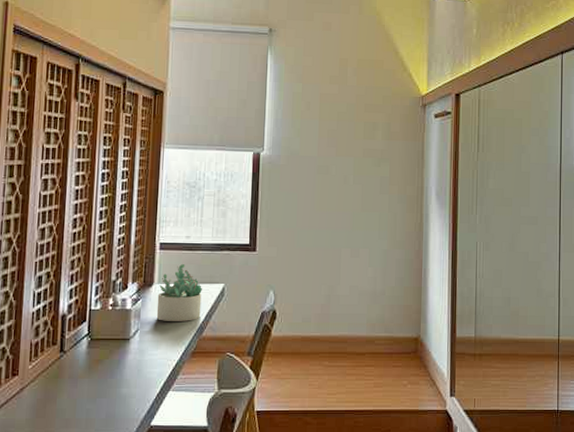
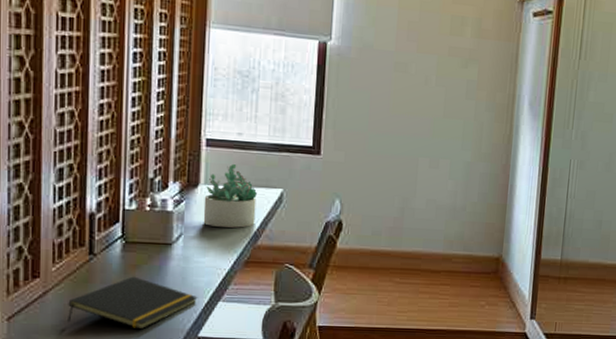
notepad: none [39,370,151,421] -> present [67,276,198,330]

